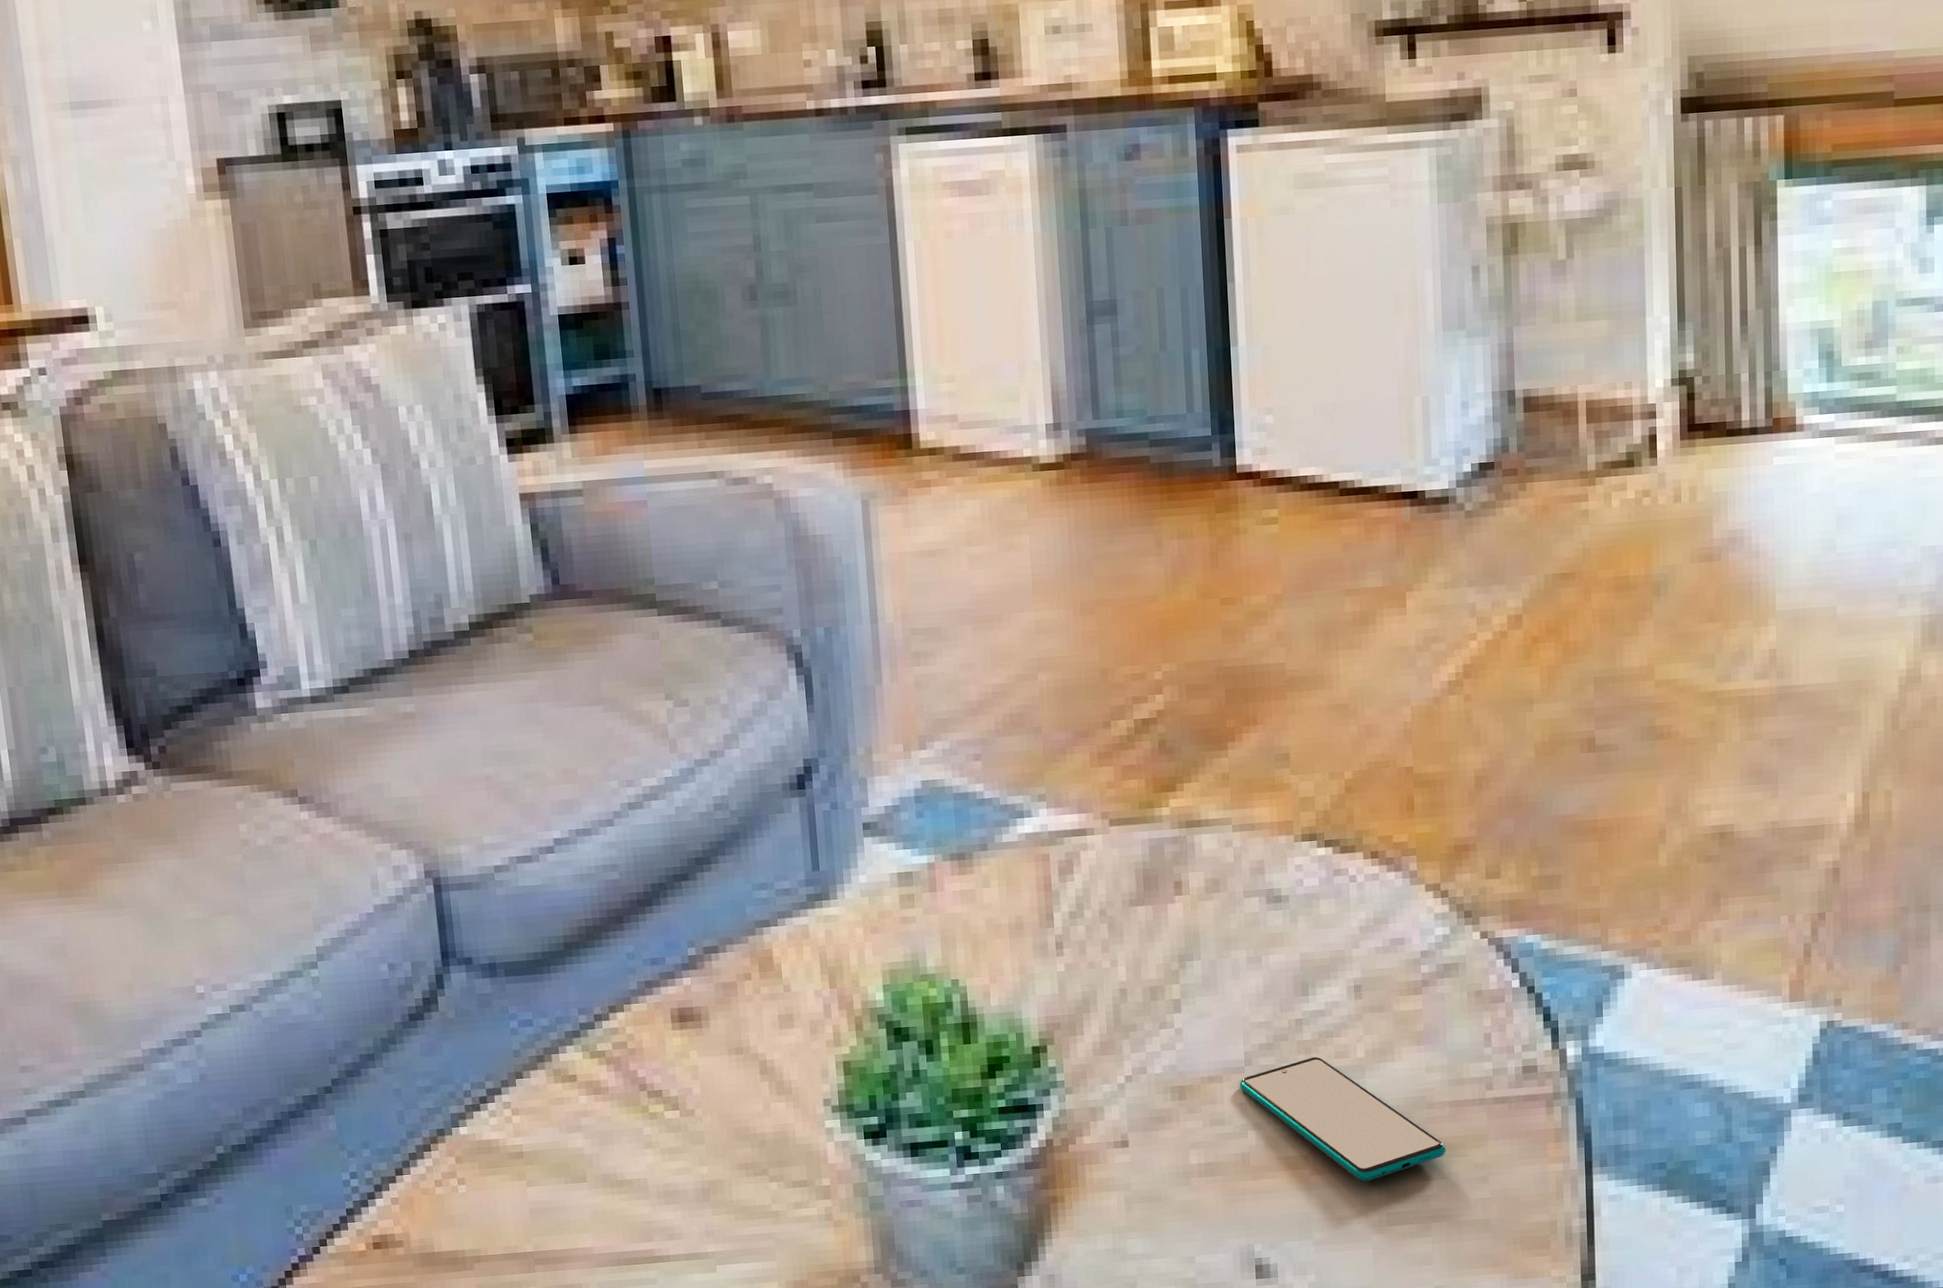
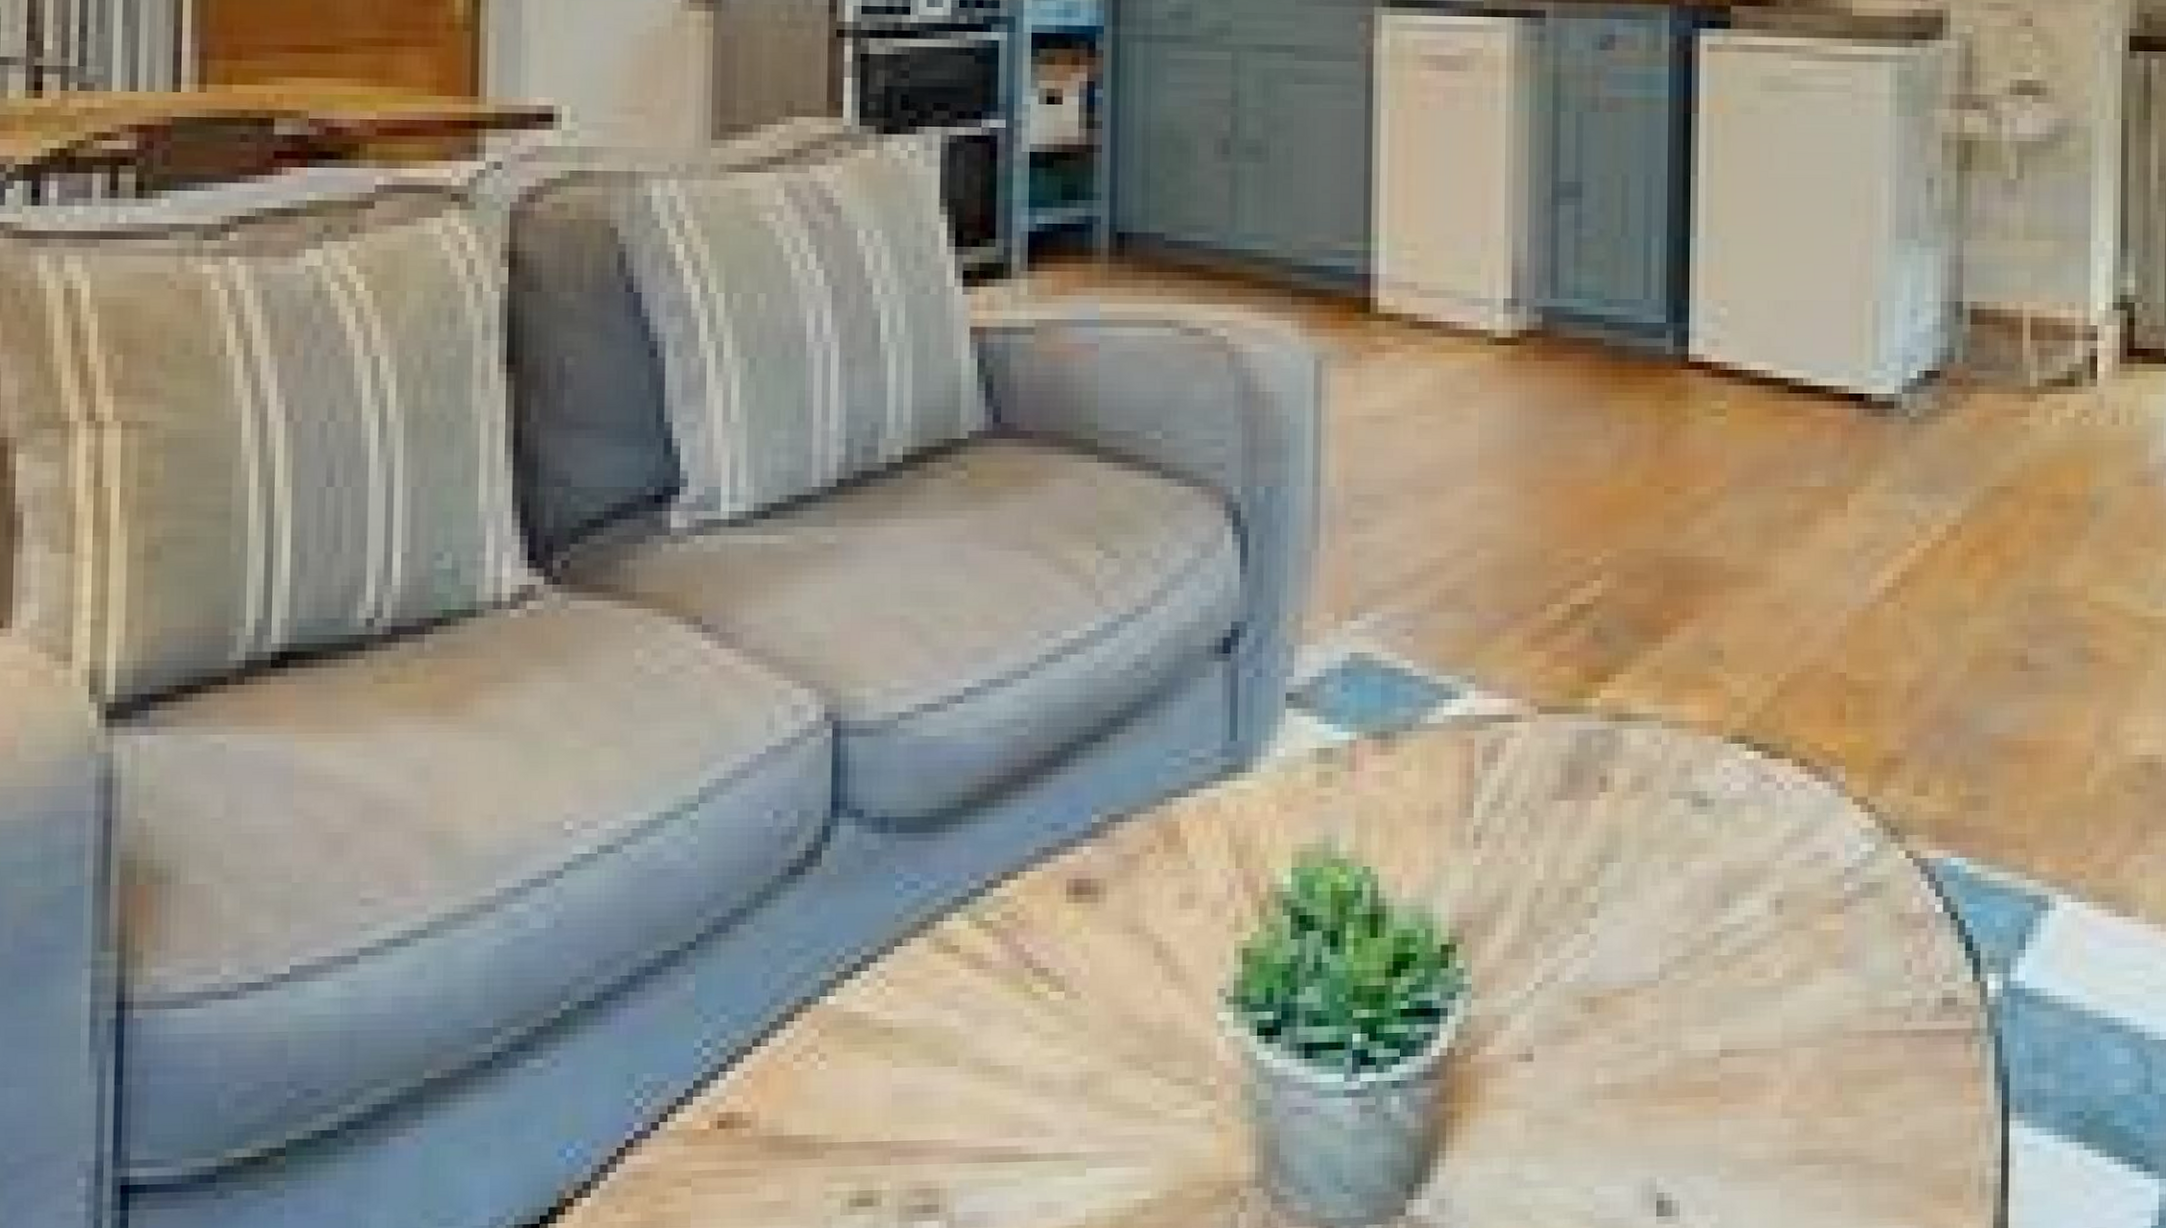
smartphone: present [1240,1056,1446,1182] -> none [1653,974,1861,1114]

